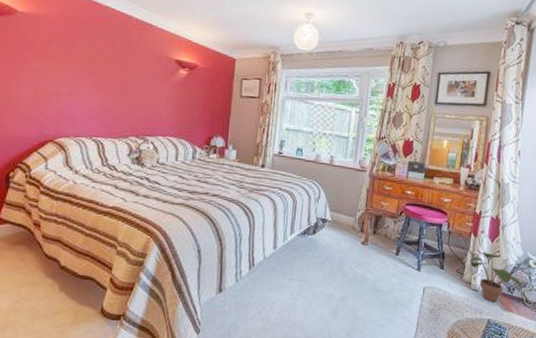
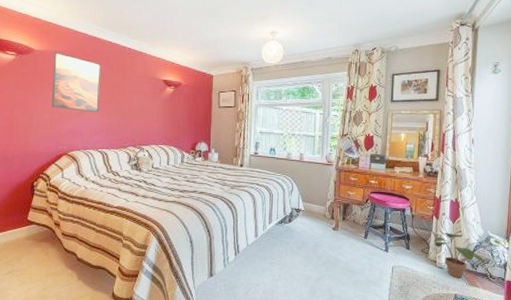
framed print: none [36,15,101,94] -> present [51,51,101,113]

